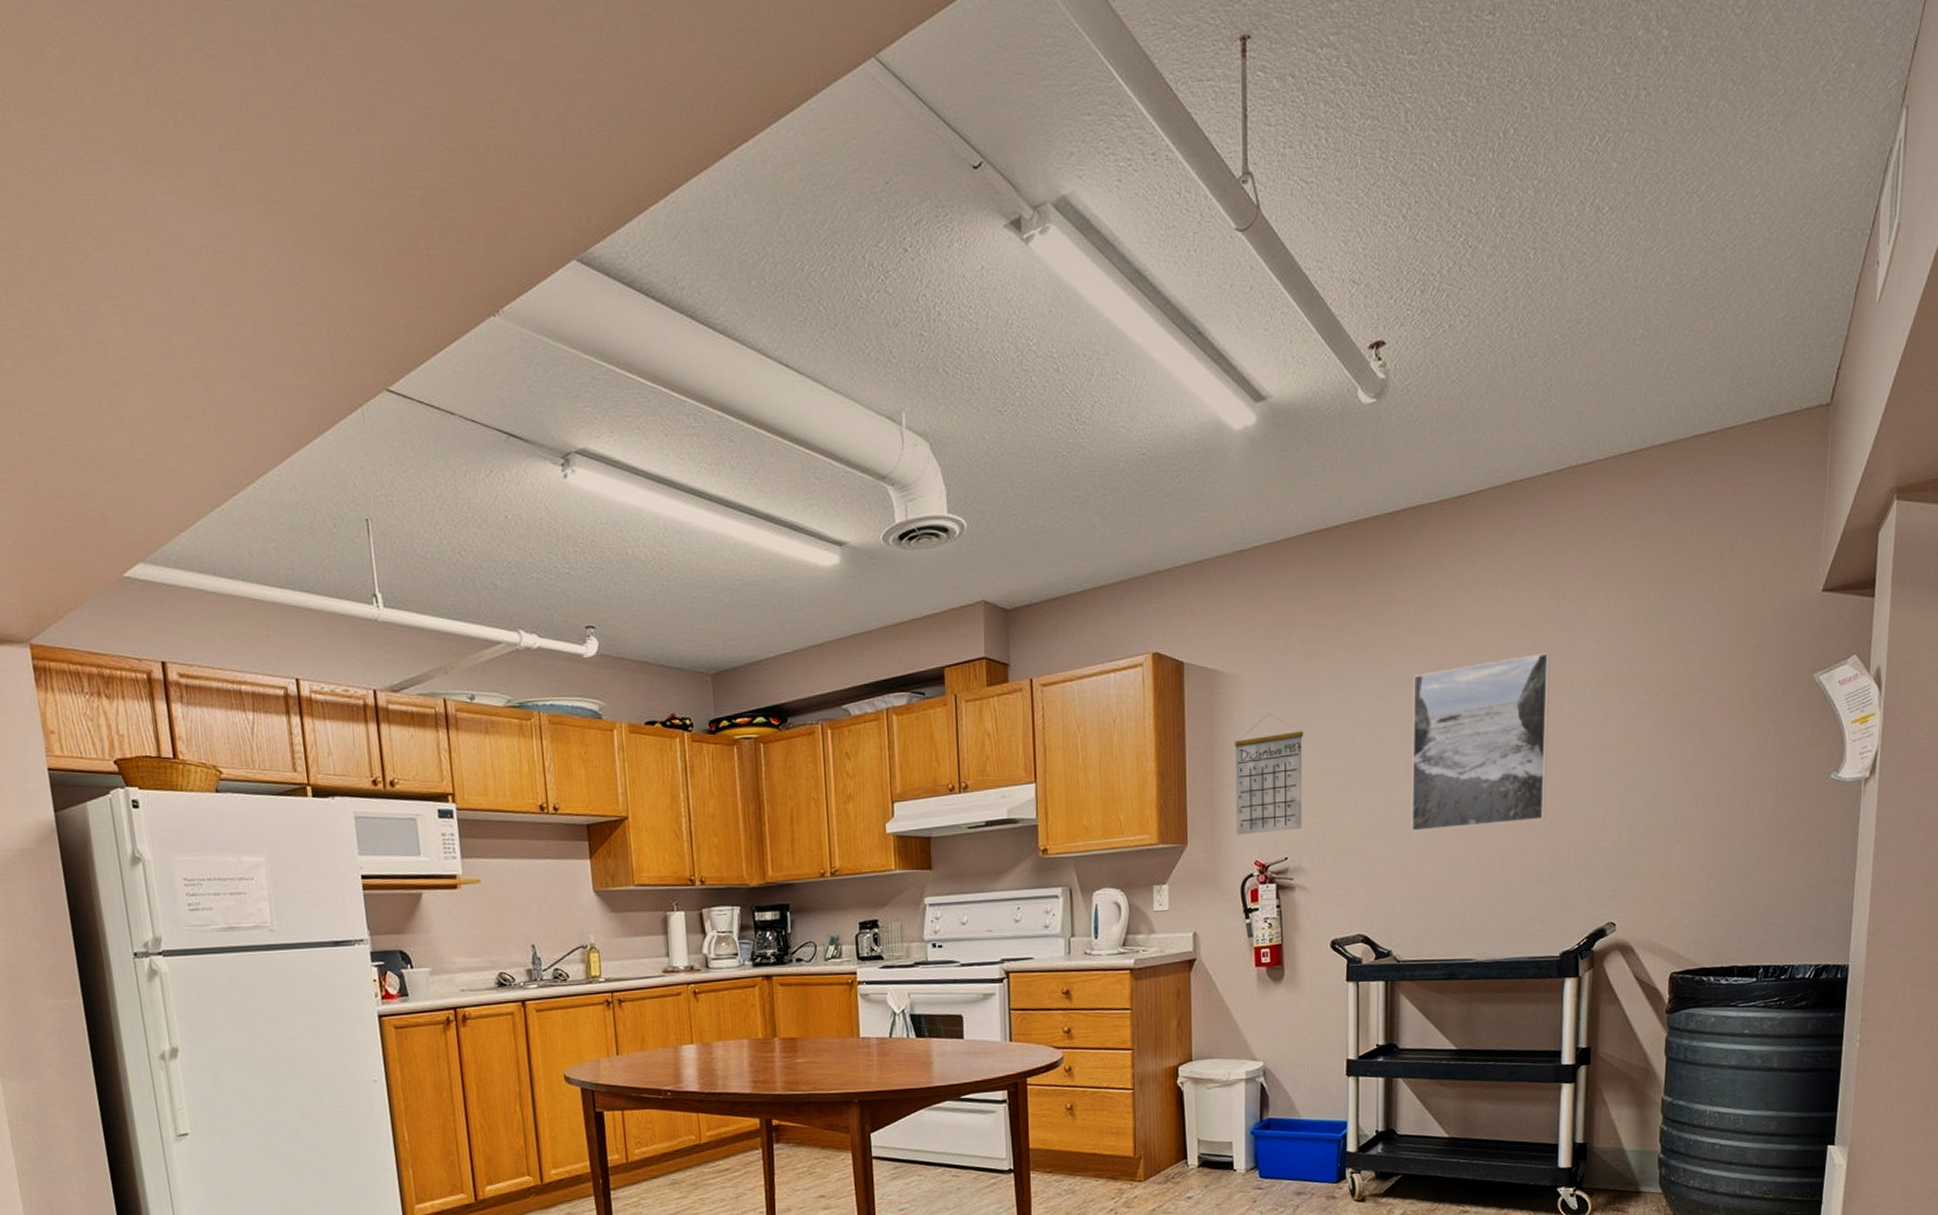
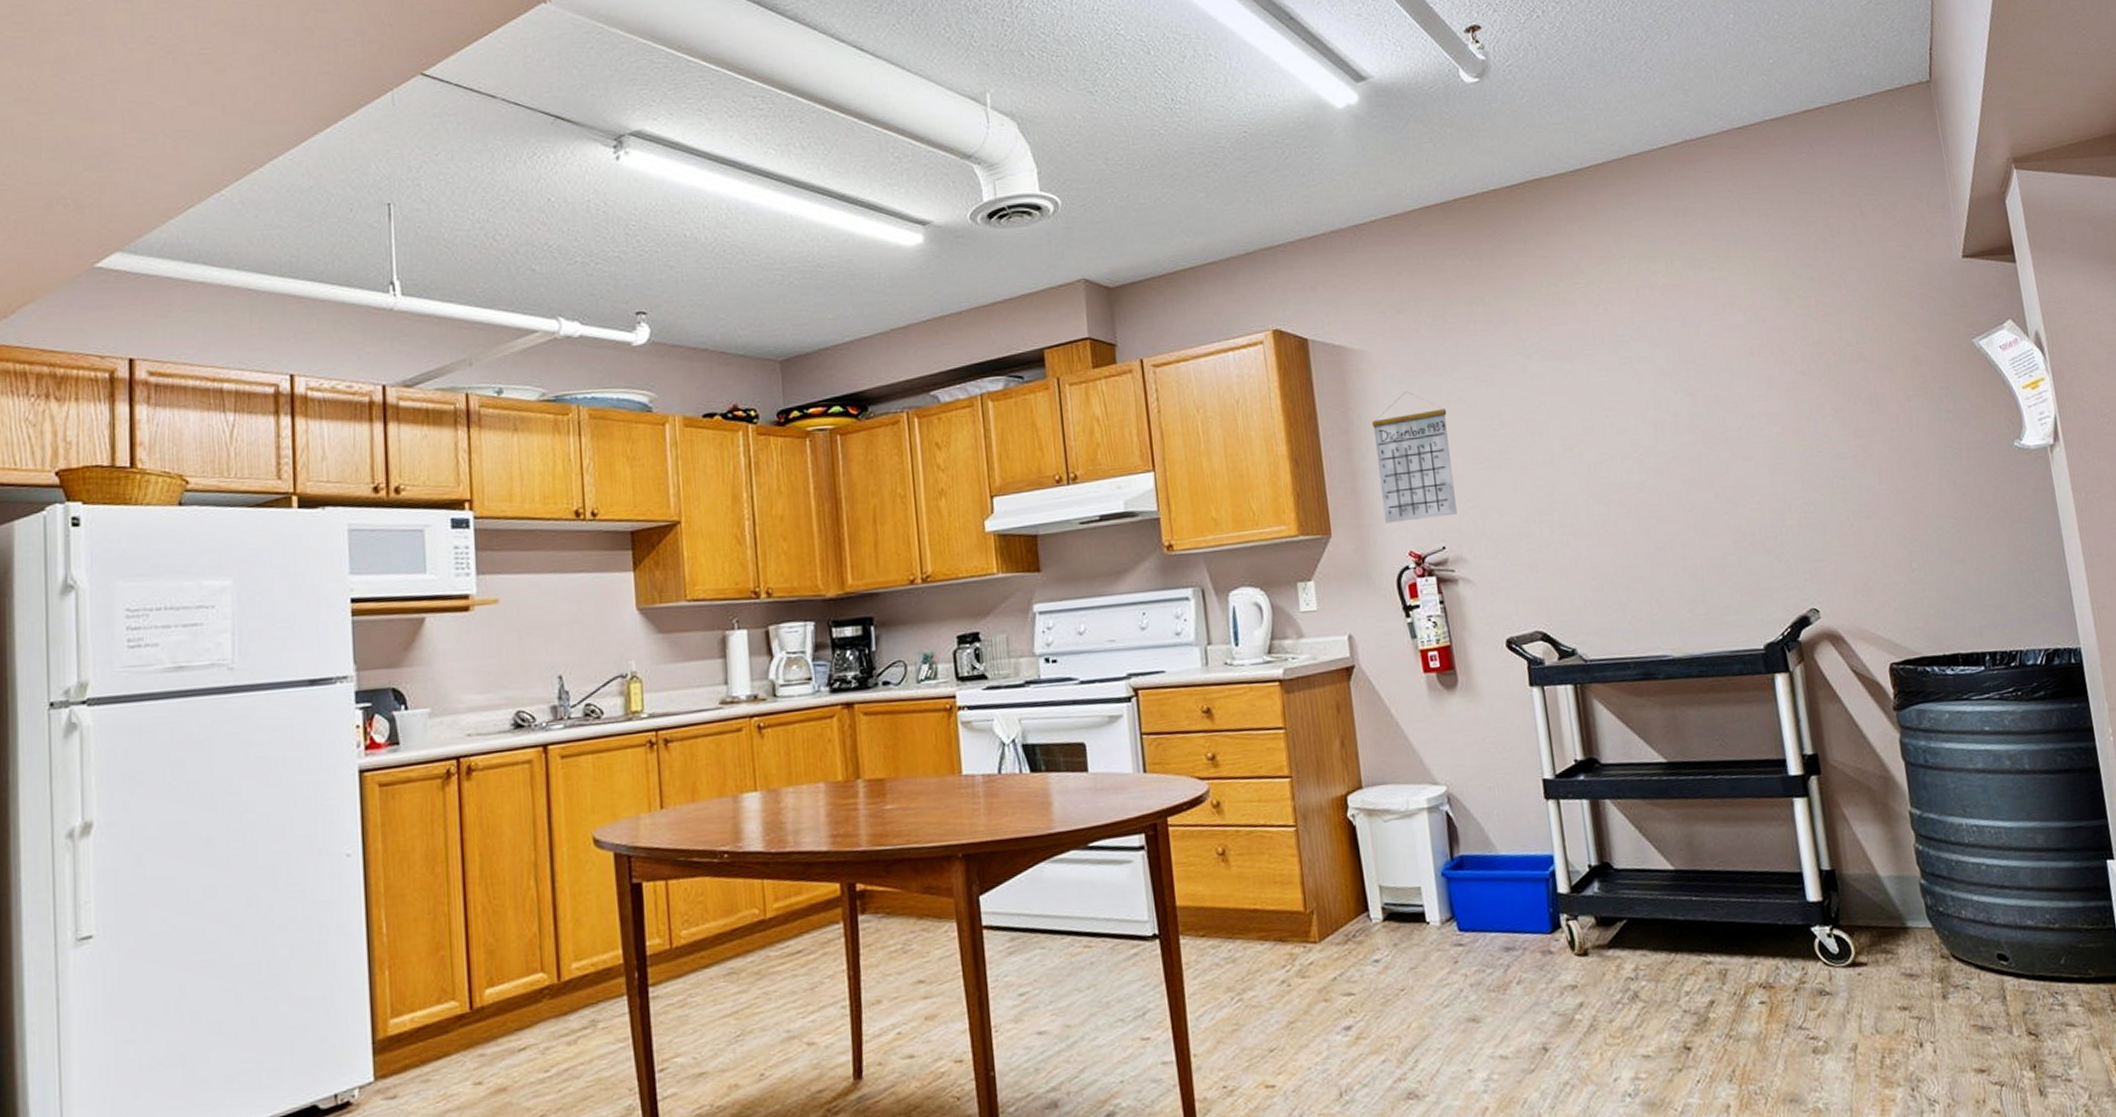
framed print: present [1410,653,1550,832] -> none [1556,323,1722,515]

